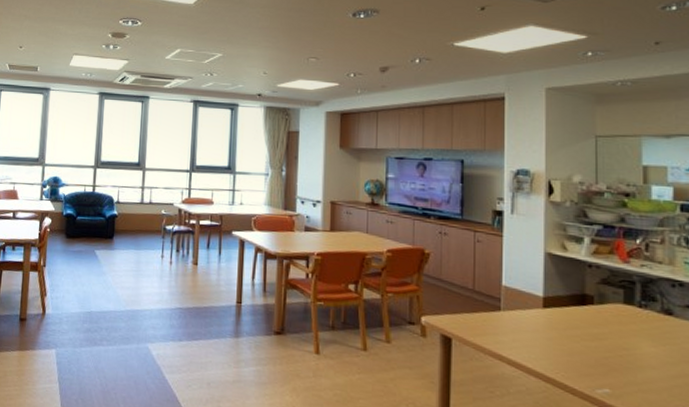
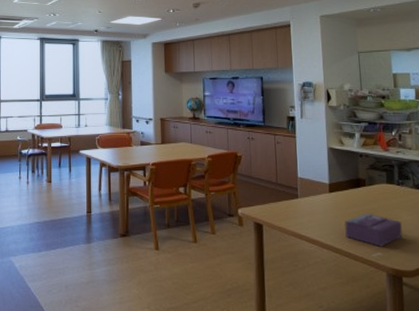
tissue box: none [561,337,641,382] -> present [345,213,403,247]

